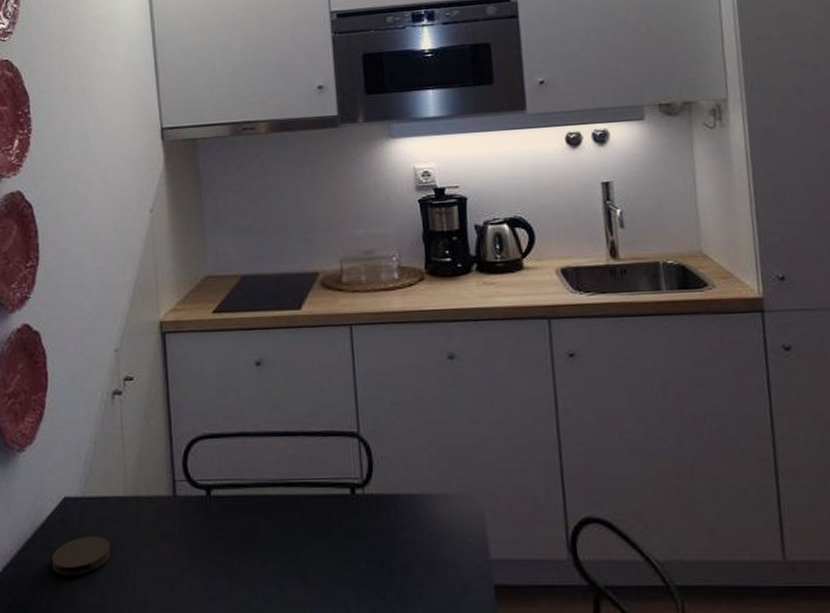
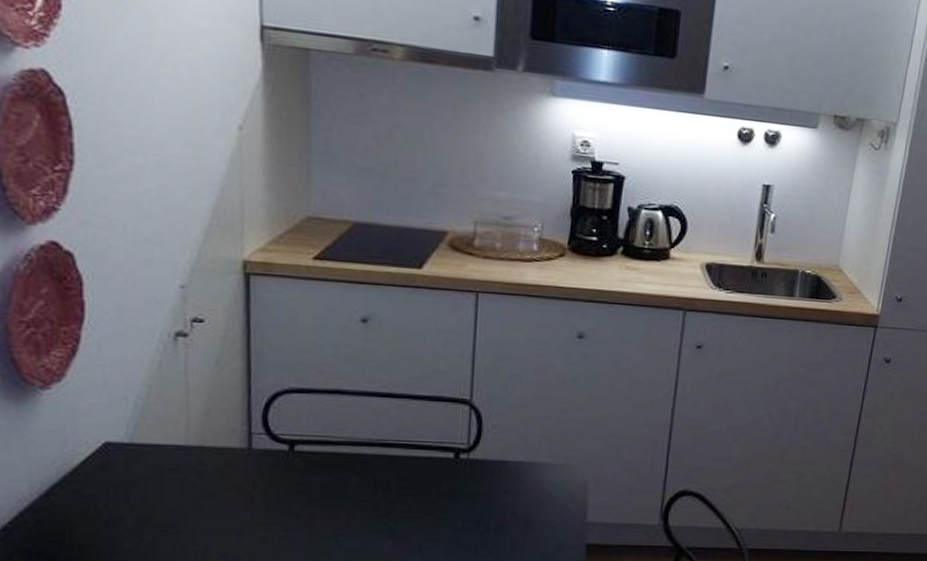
coaster: present [51,536,111,577] -> none [86,484,166,524]

